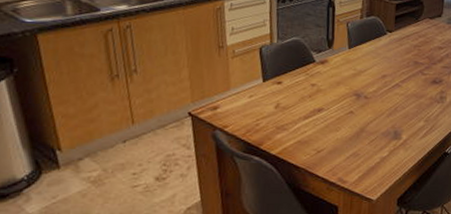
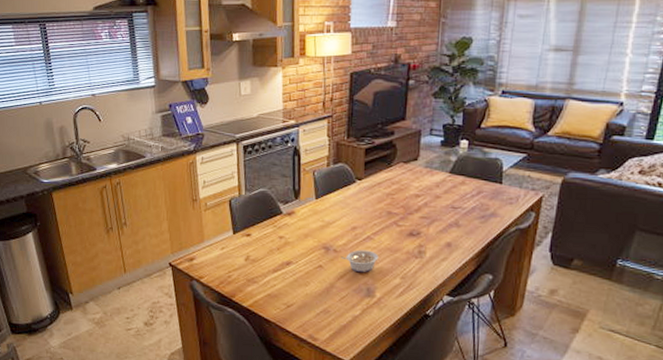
legume: none [370,96,406,118] -> present [340,250,379,273]

